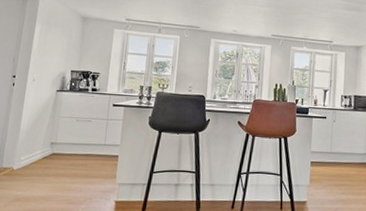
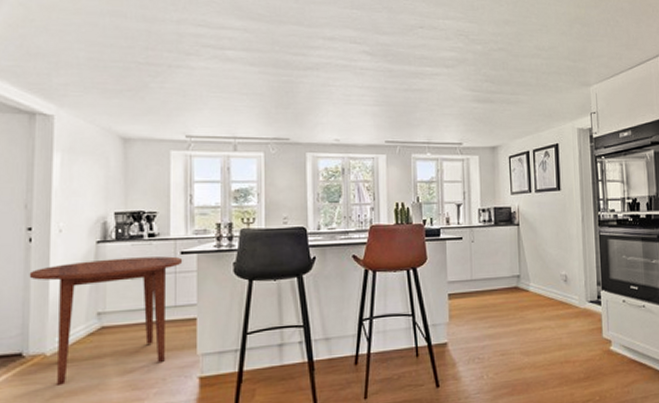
dining table: none [9,104,114,192] -> present [29,256,183,385]

